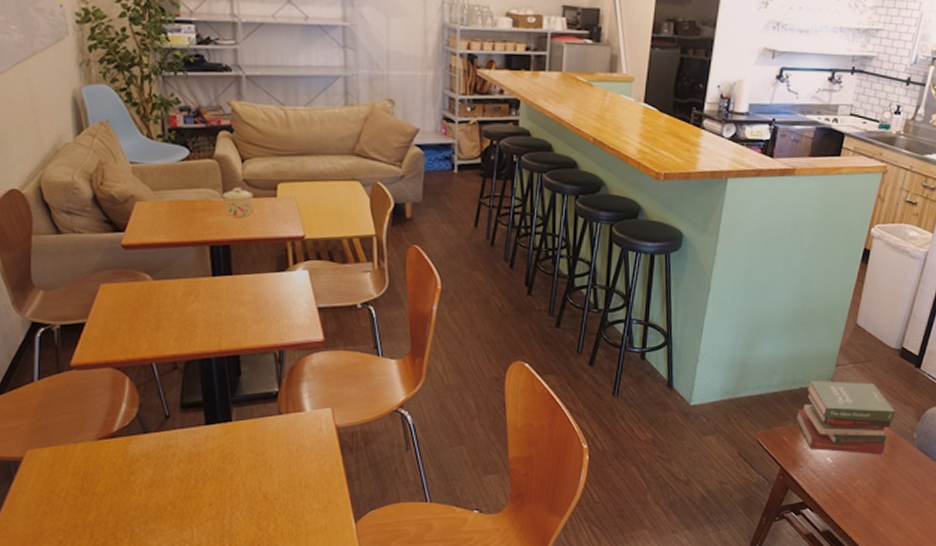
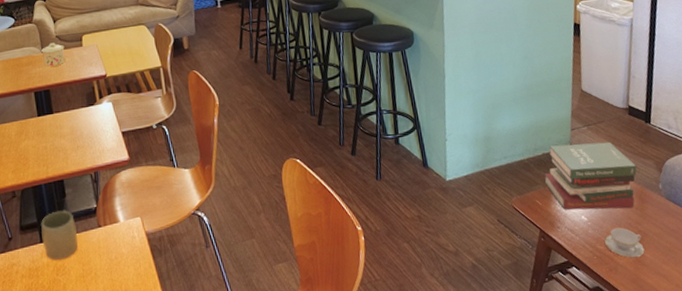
mug: none [207,390,253,446] -> present [41,210,78,260]
teacup: none [845,473,884,505] -> present [605,227,645,258]

